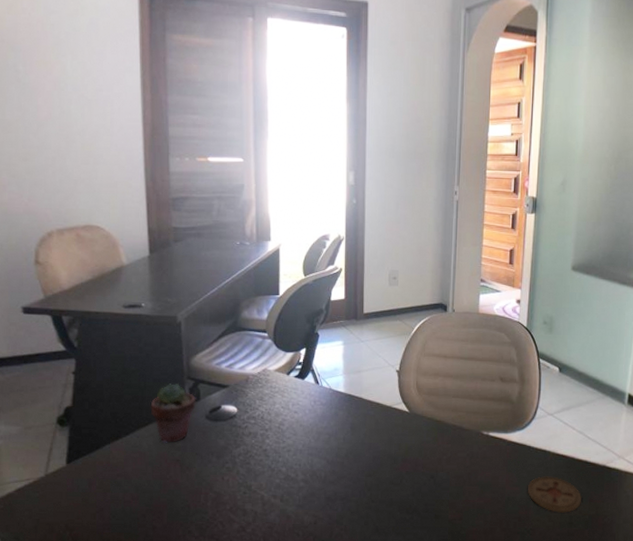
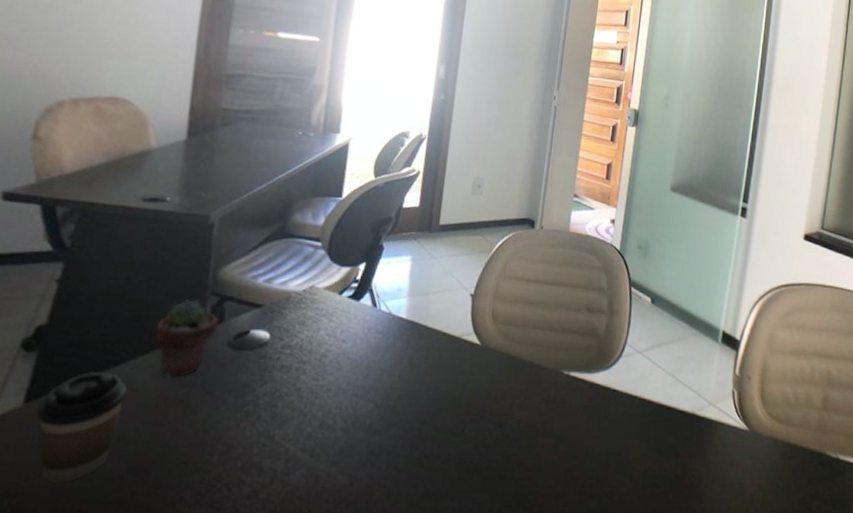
coffee cup: none [77,439,137,520] -> present [37,371,127,483]
coaster: present [528,476,581,513] -> none [608,426,668,471]

